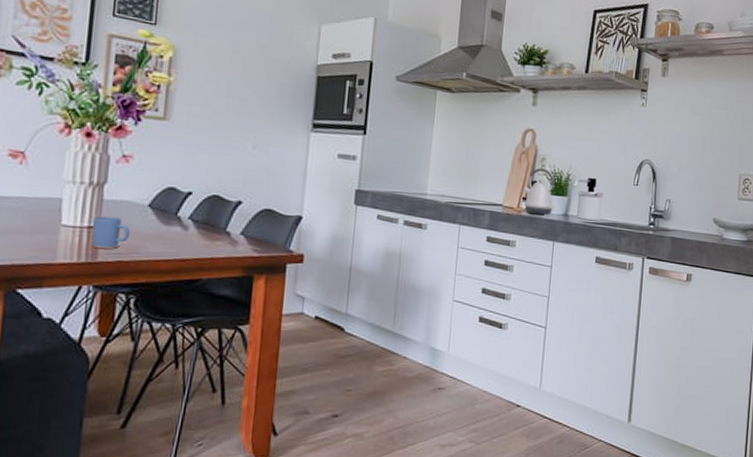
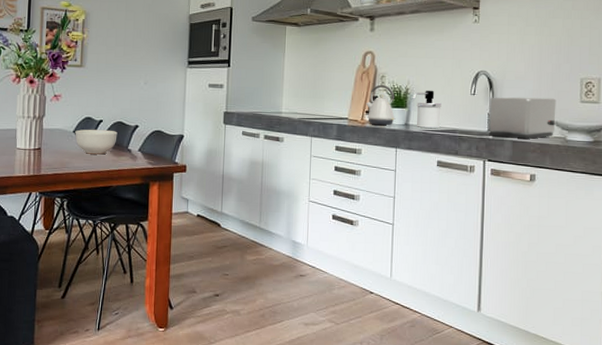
mug: present [91,216,131,250] -> none [36,141,62,165]
bowl: none [151,203,213,238] -> present [75,129,118,155]
toaster: none [649,189,716,237] -> present [488,96,556,140]

